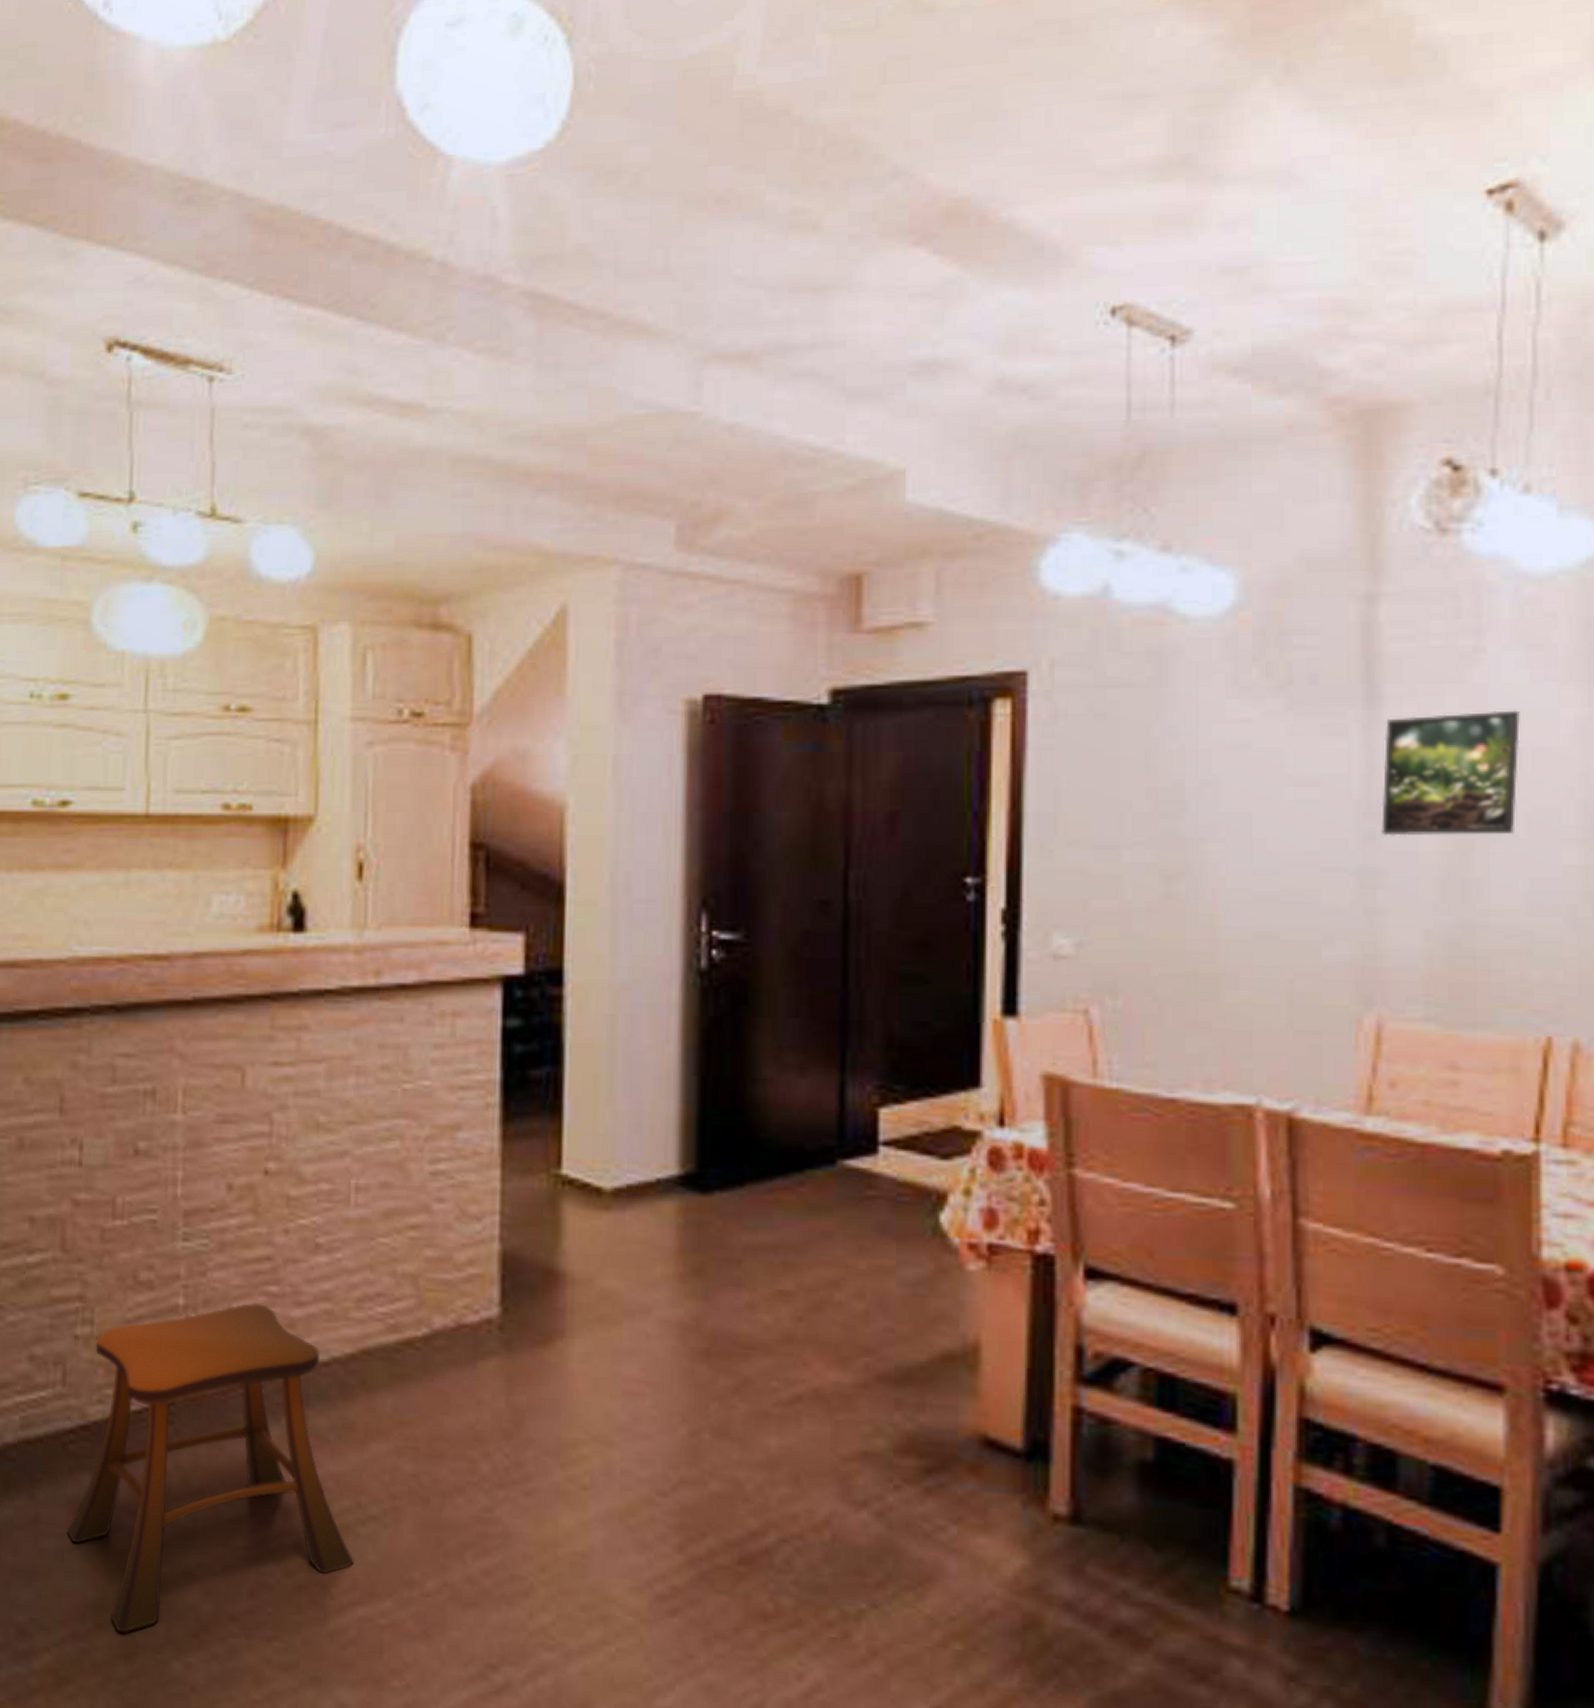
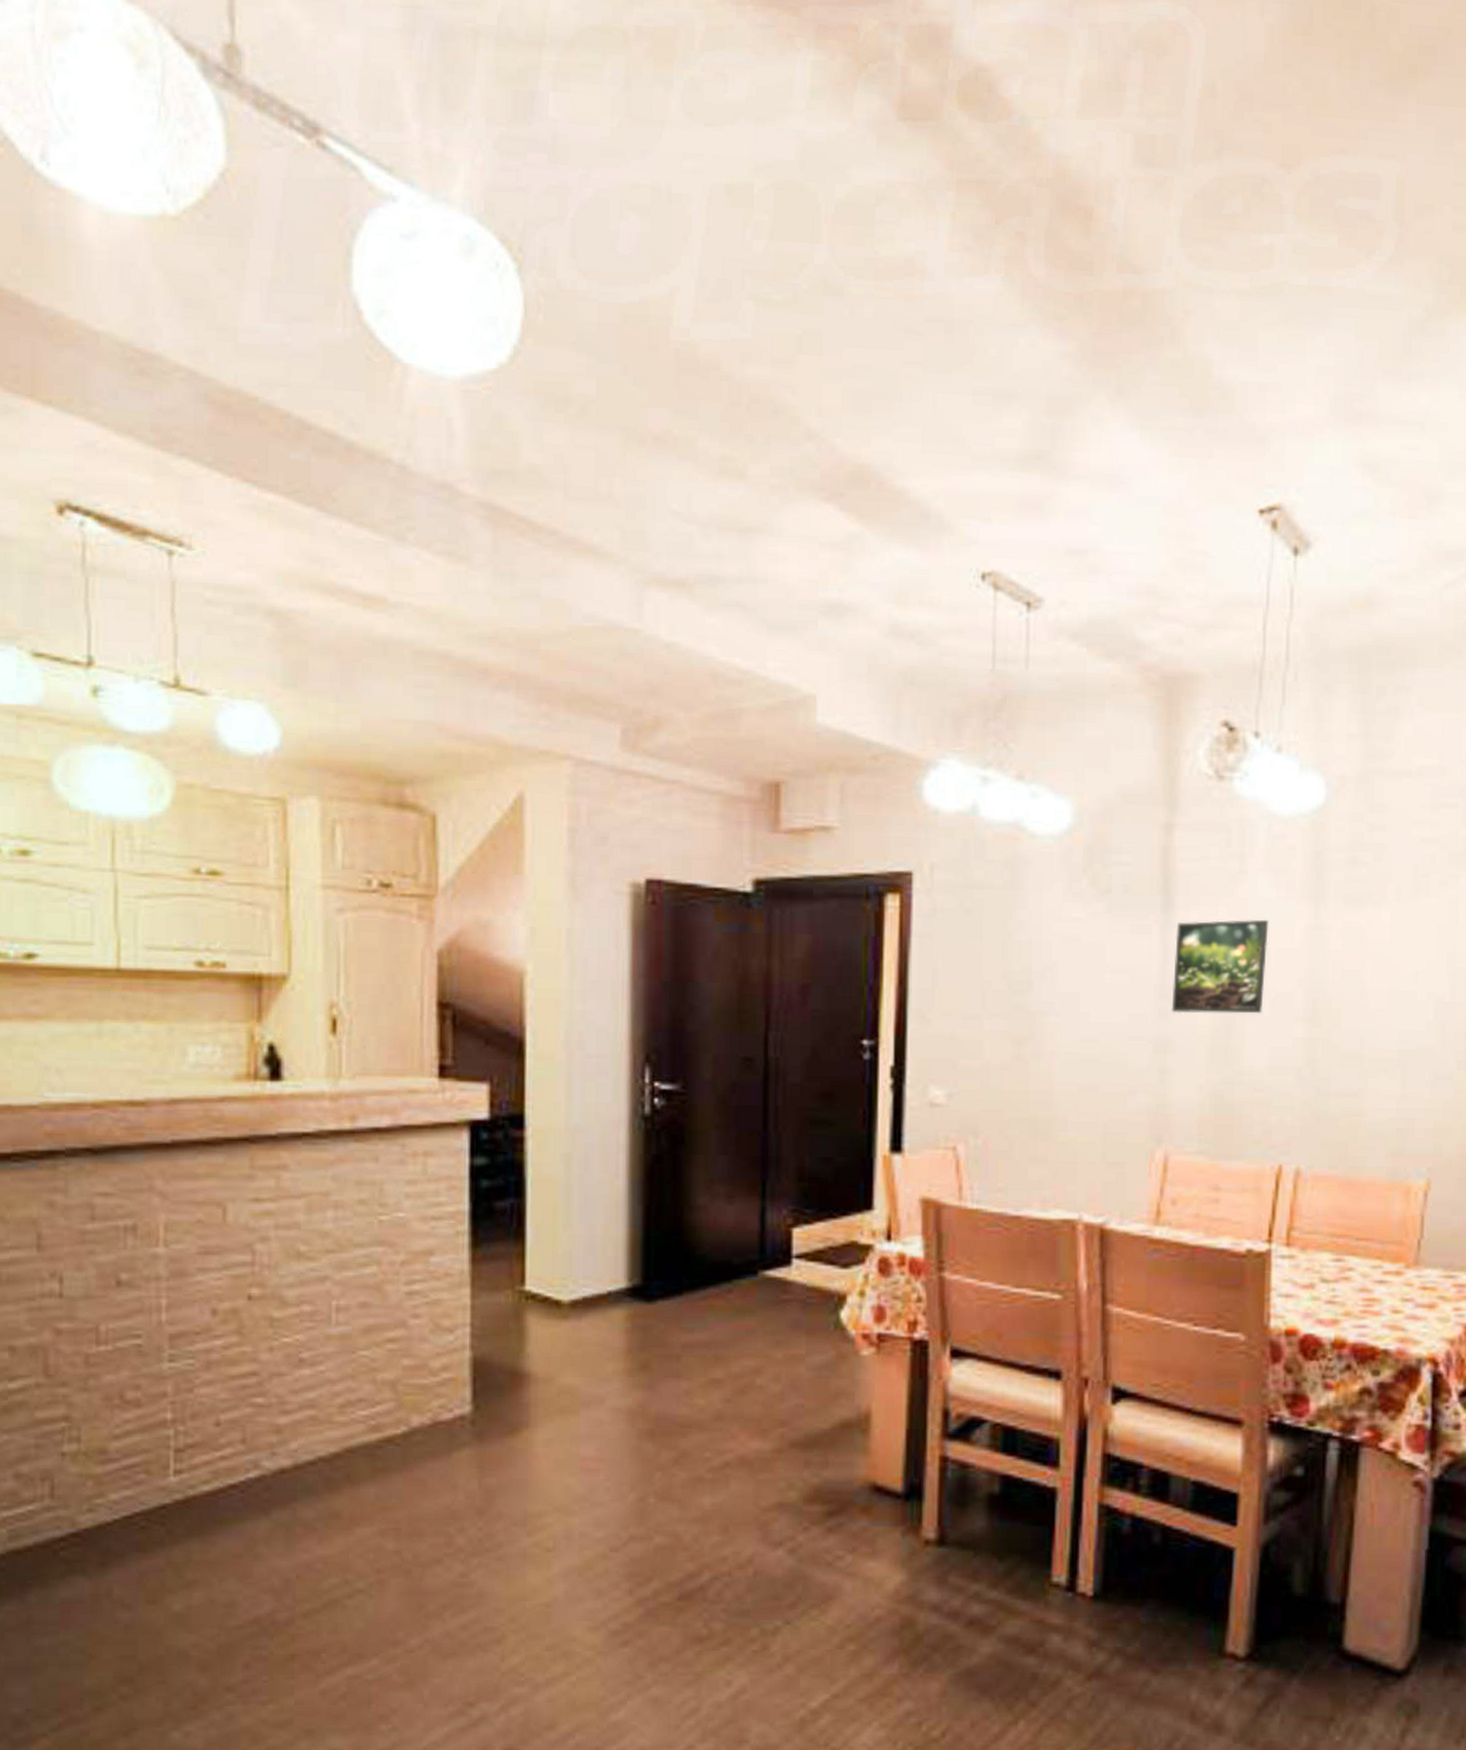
stool: present [67,1302,354,1634] -> none [61,1413,343,1713]

